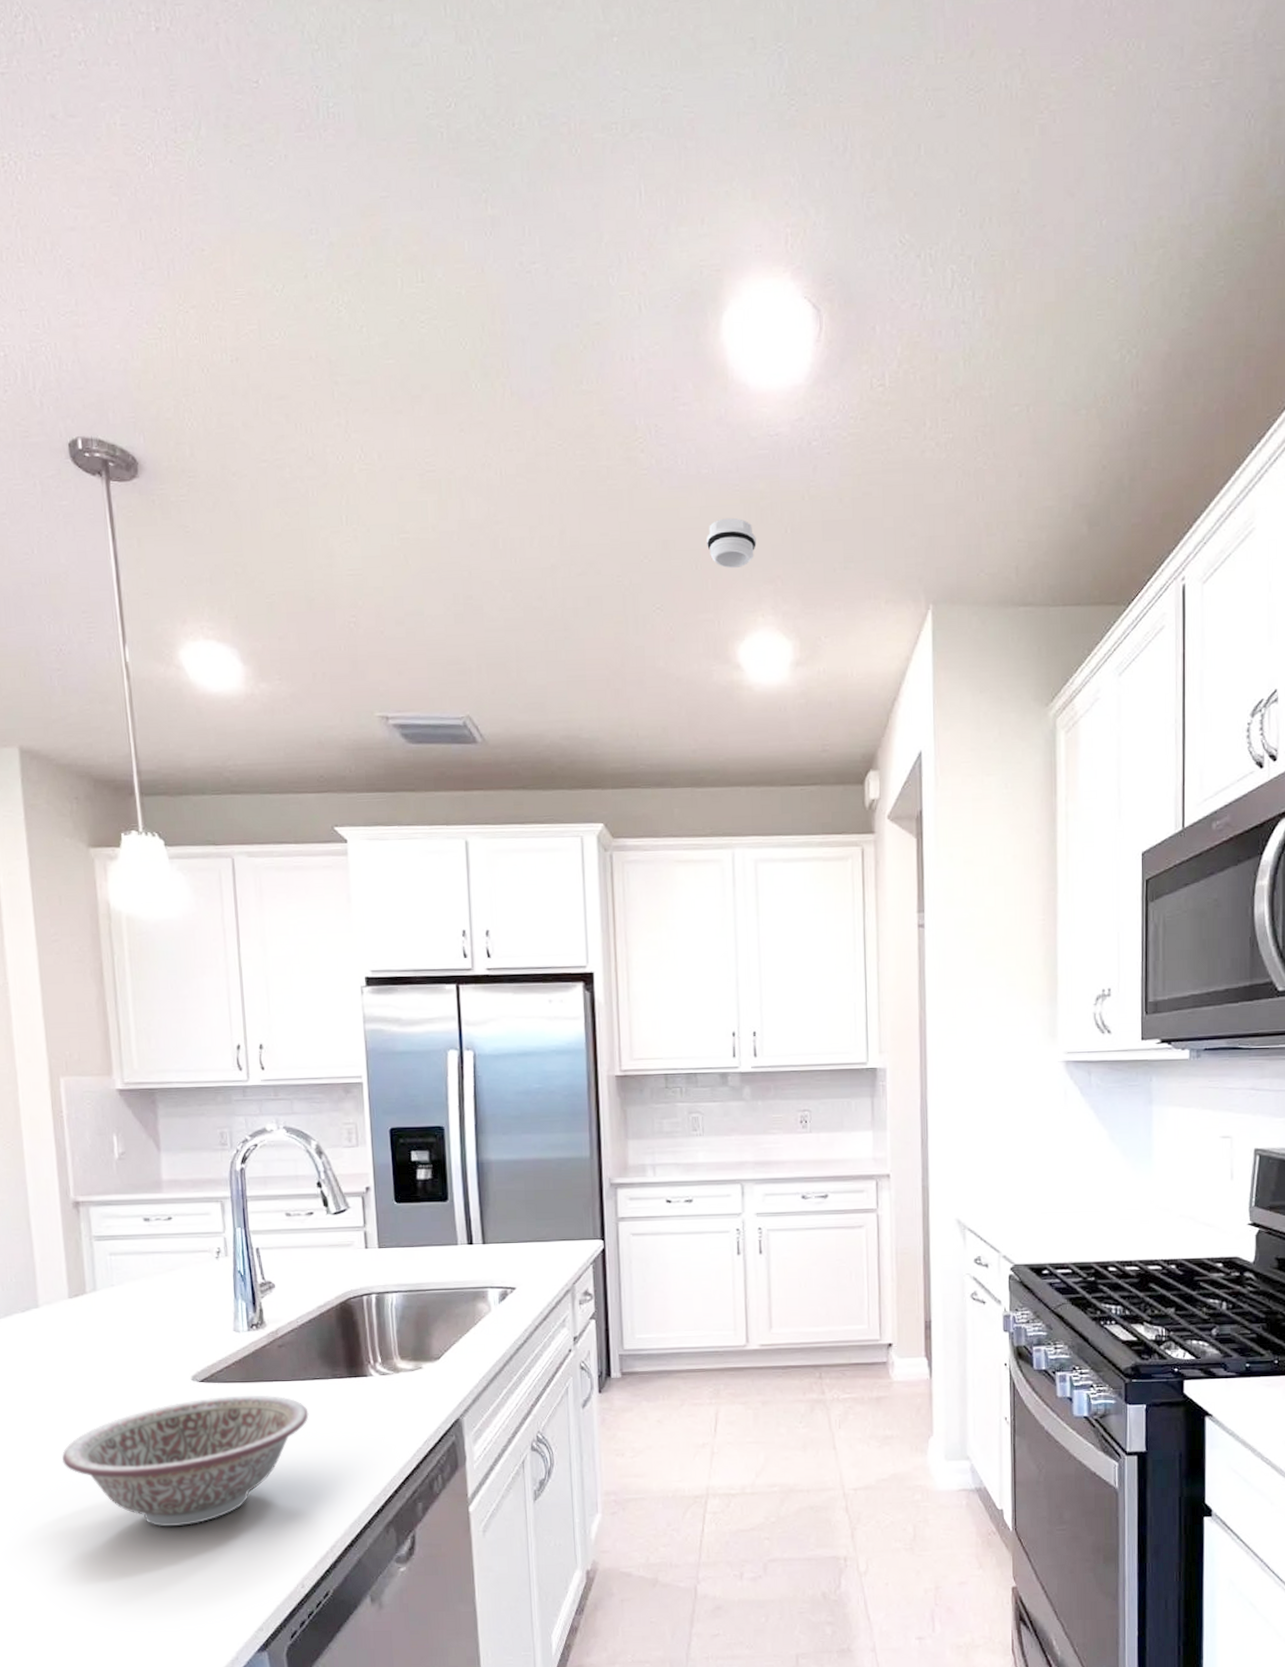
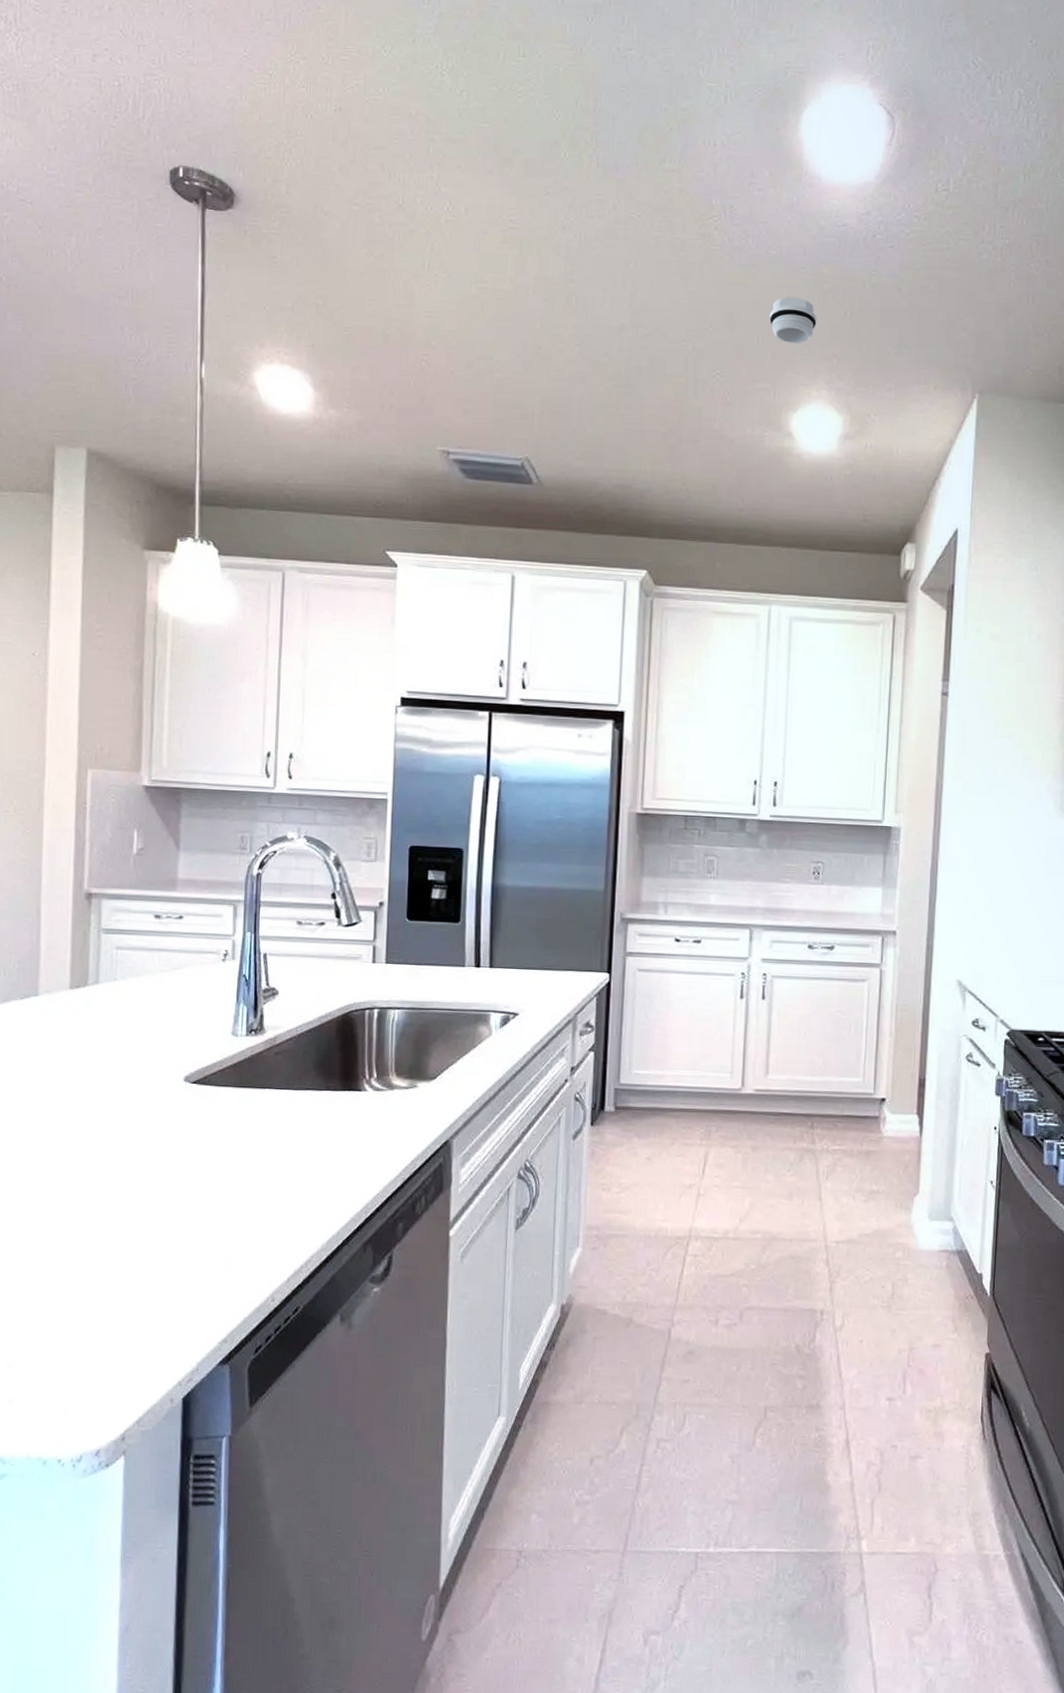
decorative bowl: present [62,1395,309,1527] -> none [43,1099,298,1229]

